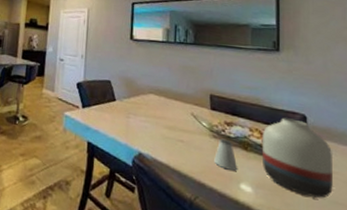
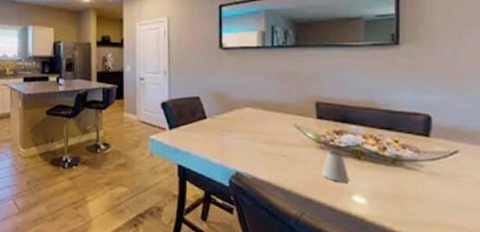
vase: present [261,117,334,198] -> none [377,120,462,204]

